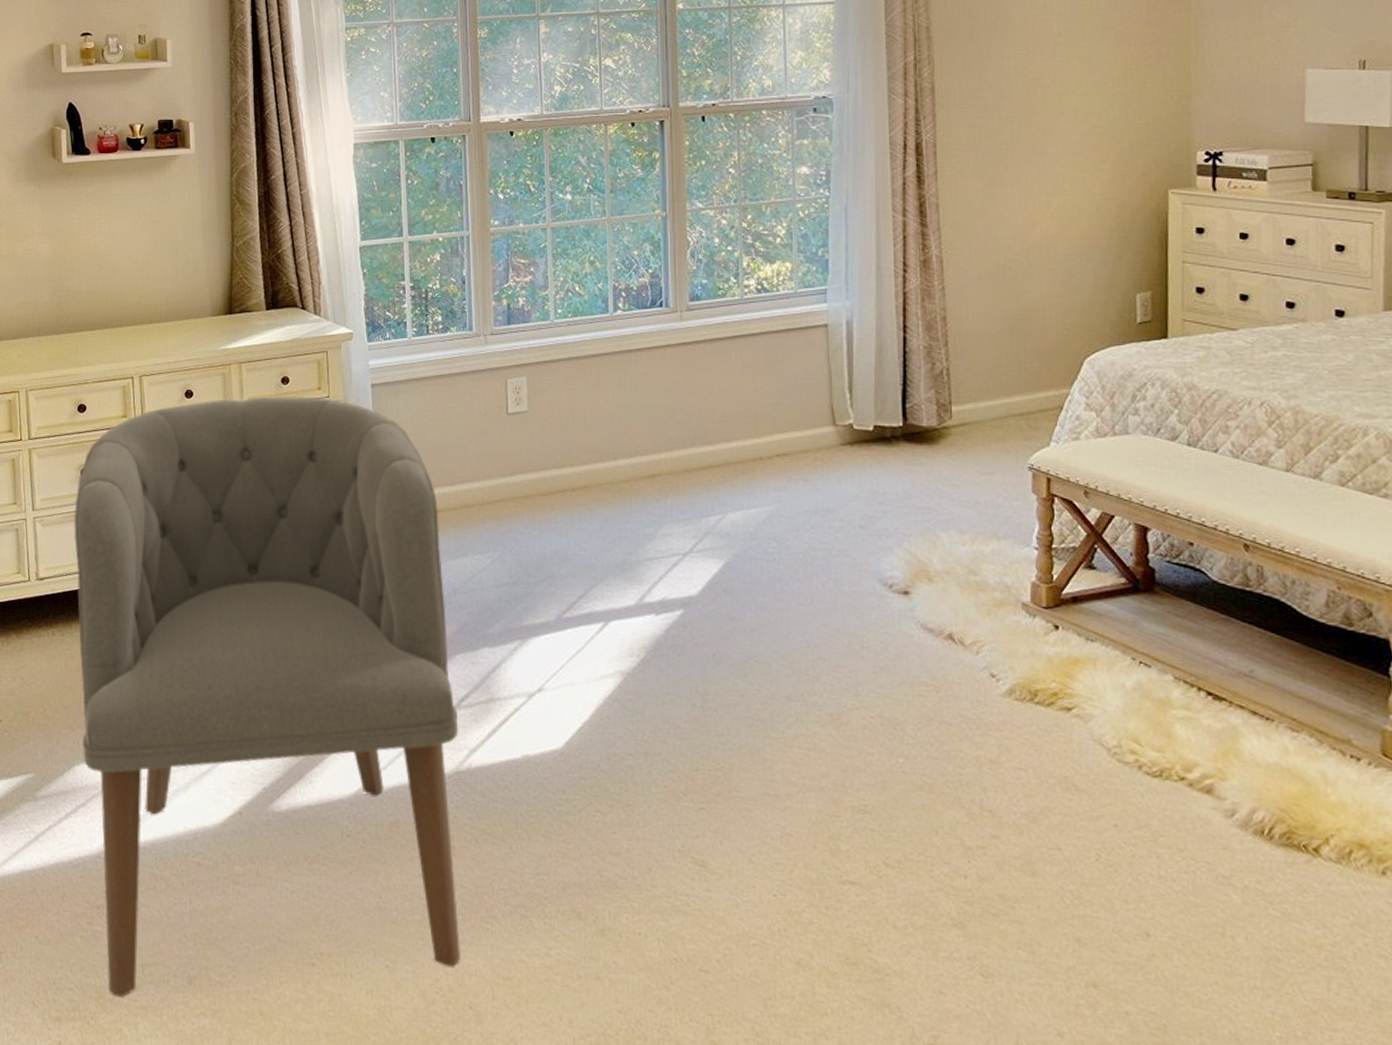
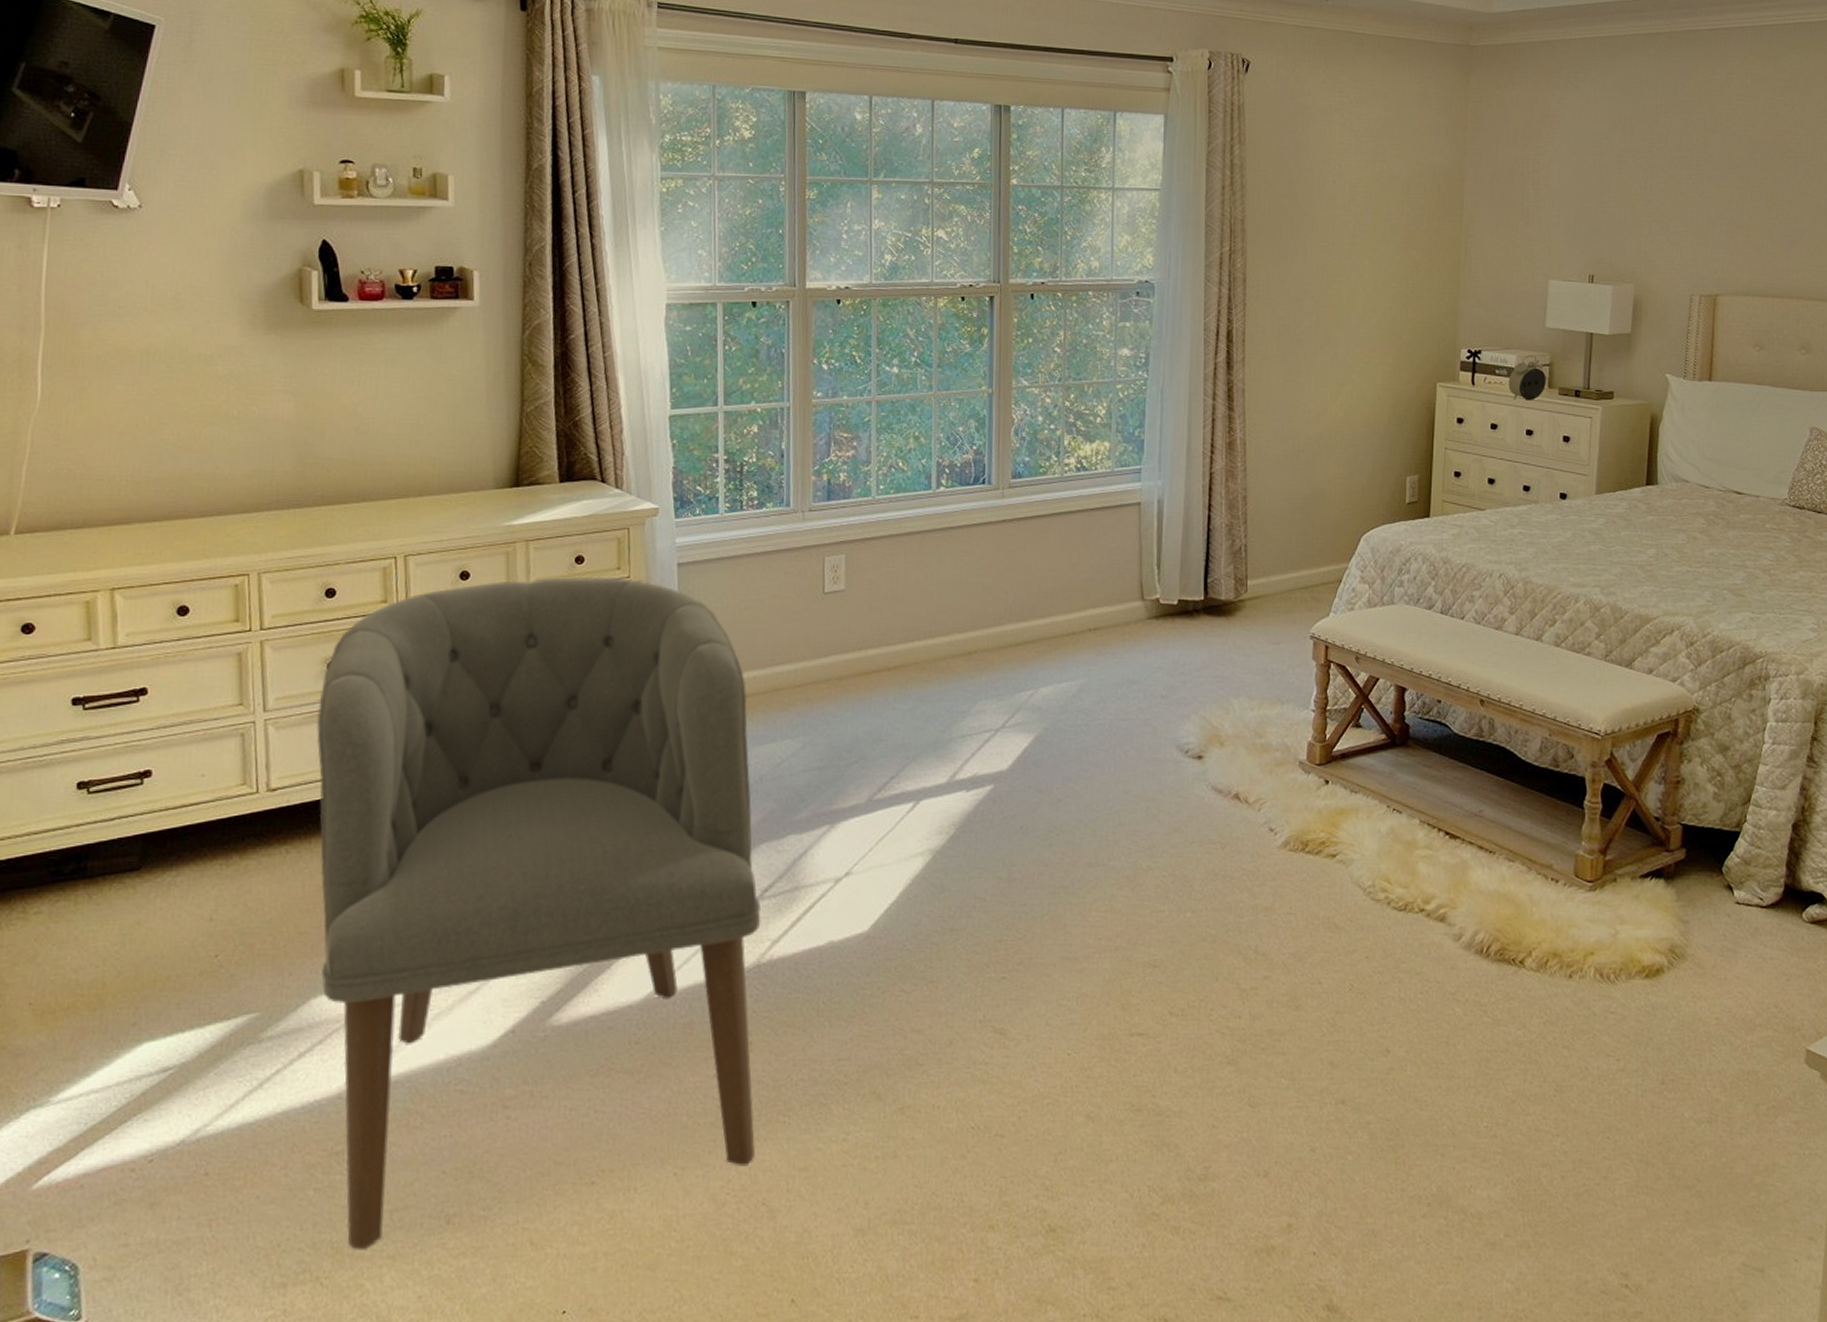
alarm clock: none [1259,155,1309,206] -> present [1508,356,1546,401]

